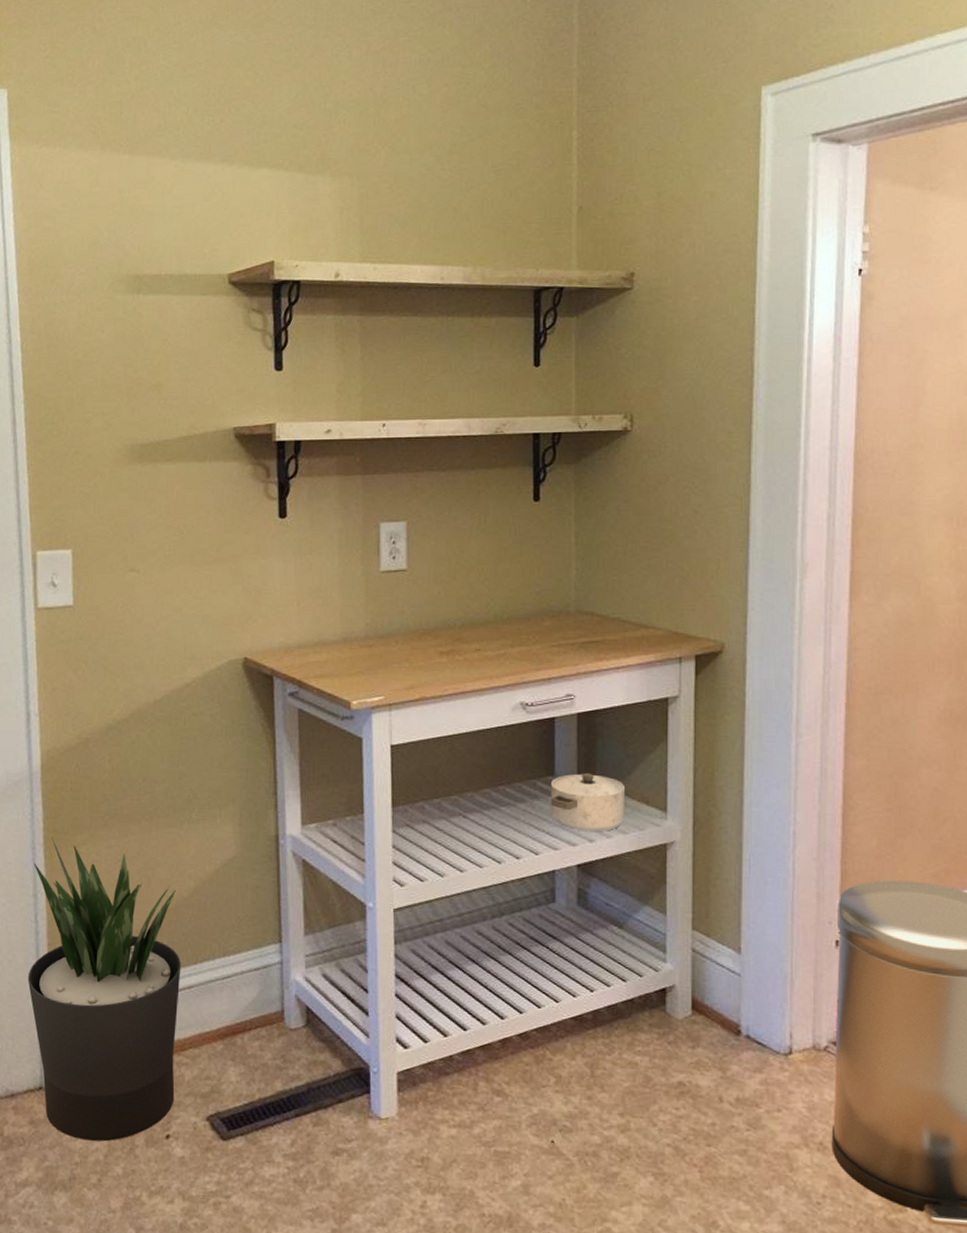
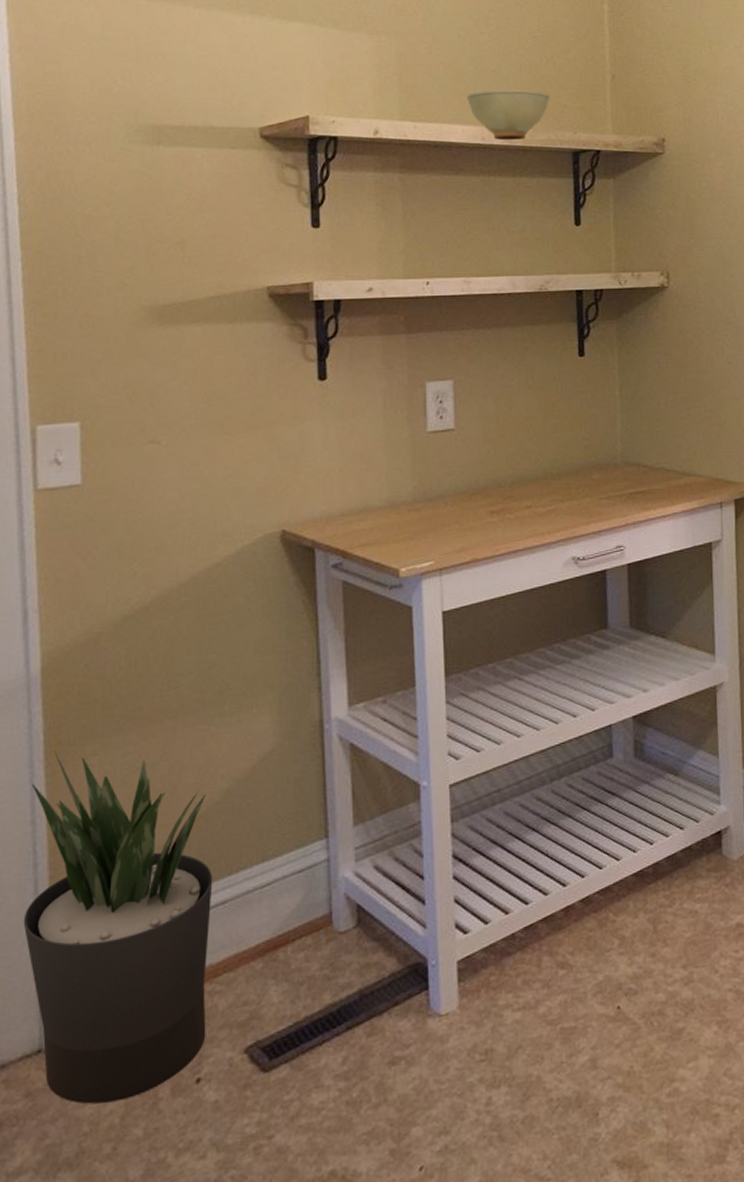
bowl: none [426,226,513,280] -> present [466,90,550,141]
cooking pot: present [550,772,626,832] -> none [604,622,677,682]

